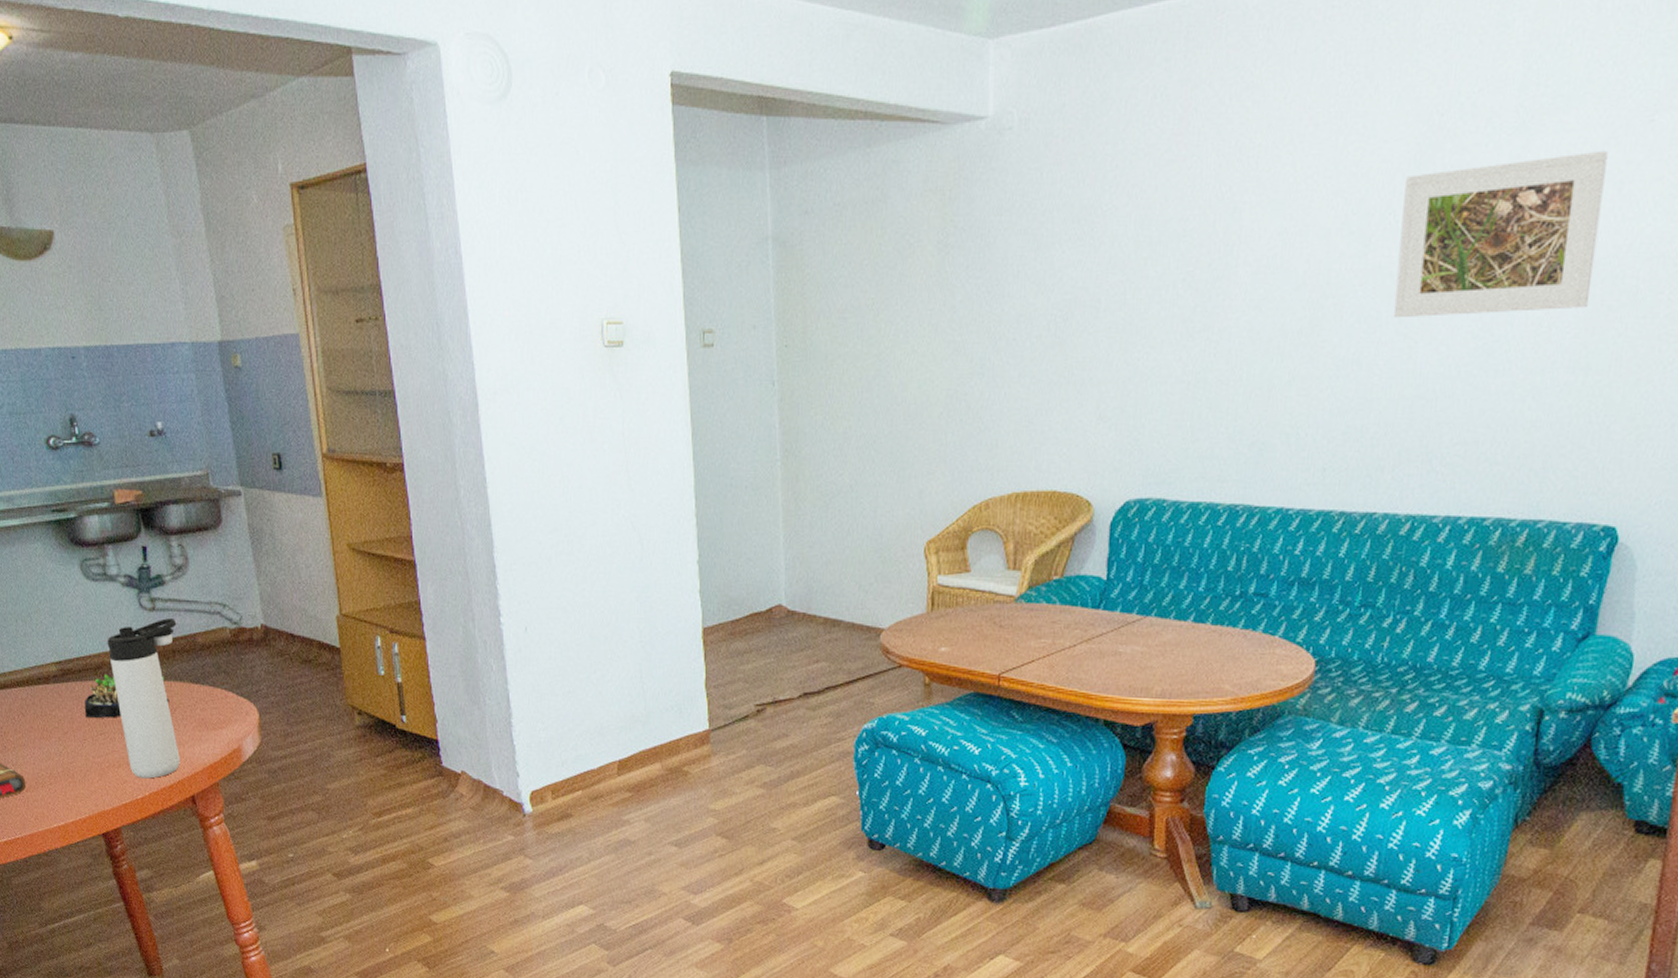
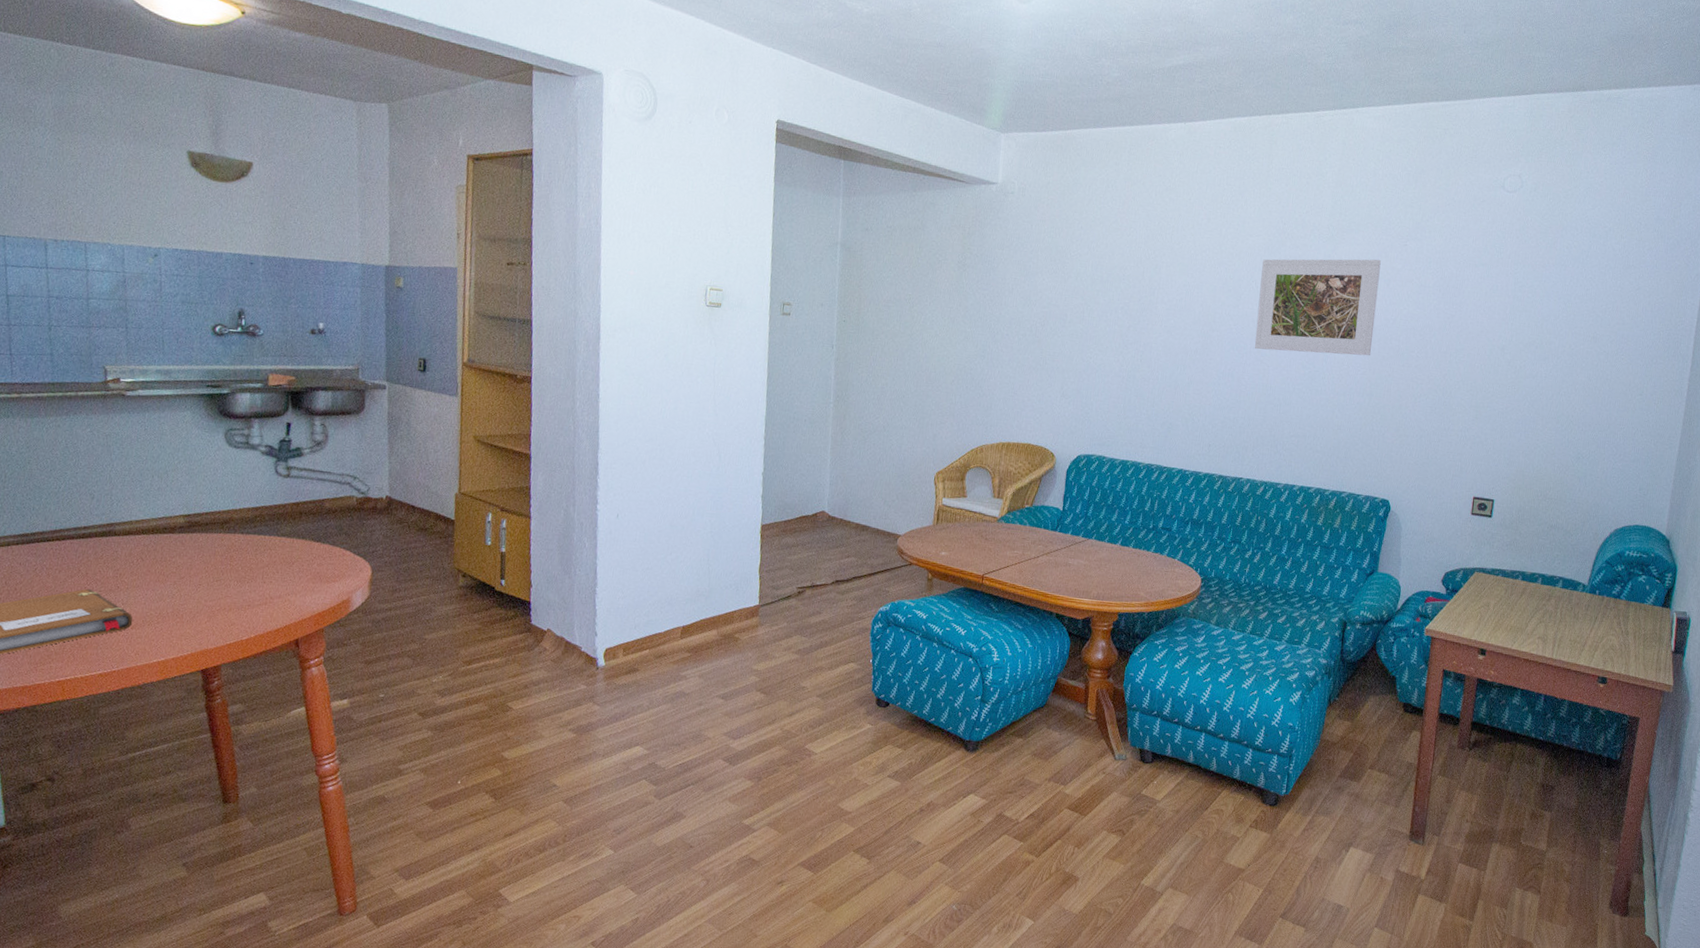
succulent plant: present [84,674,170,718] -> none [204,529,289,568]
thermos bottle: present [107,618,180,779] -> none [238,484,308,623]

